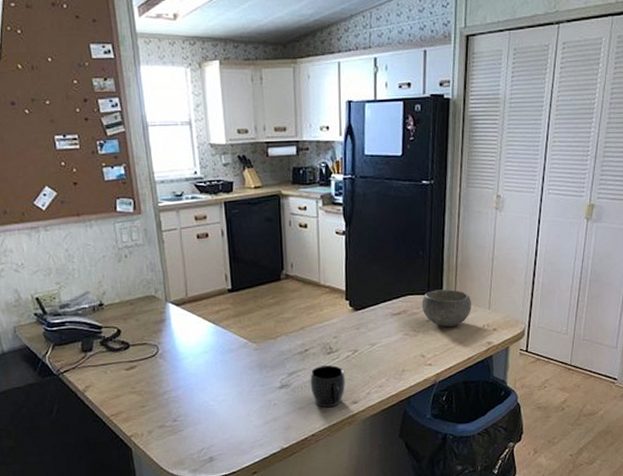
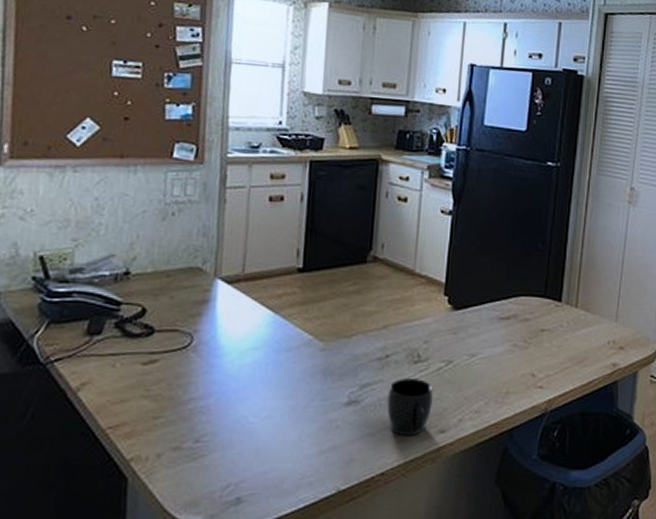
bowl: present [422,289,471,327] -> none [536,292,596,340]

